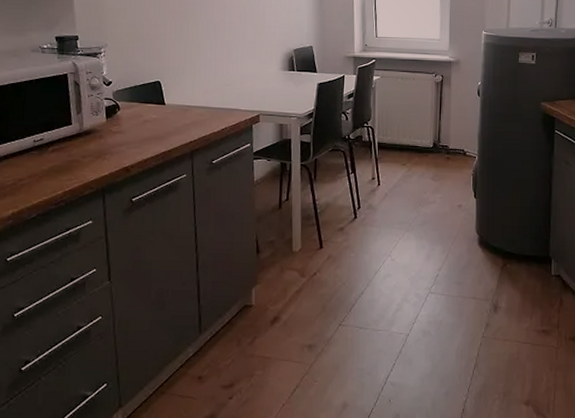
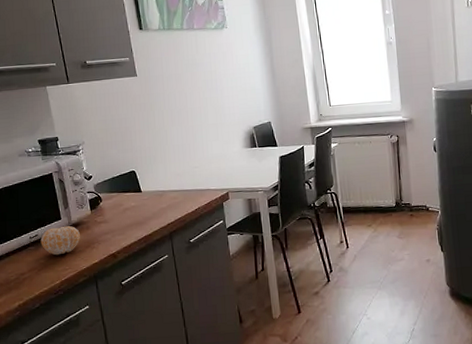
fruit: none [45,132,91,163] -> present [40,225,80,256]

